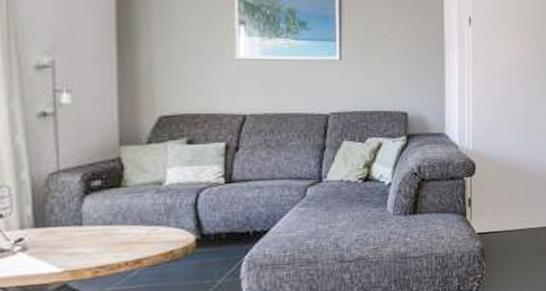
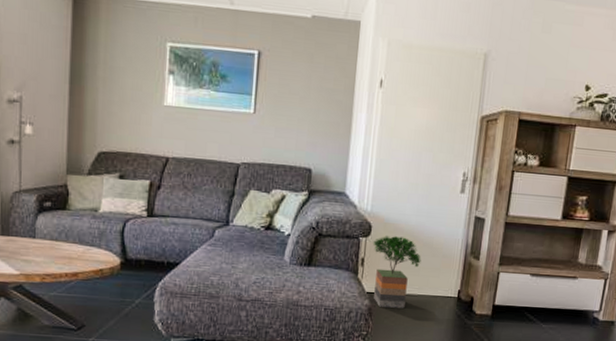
potted tree: none [478,172,528,246] -> present [373,236,421,308]

